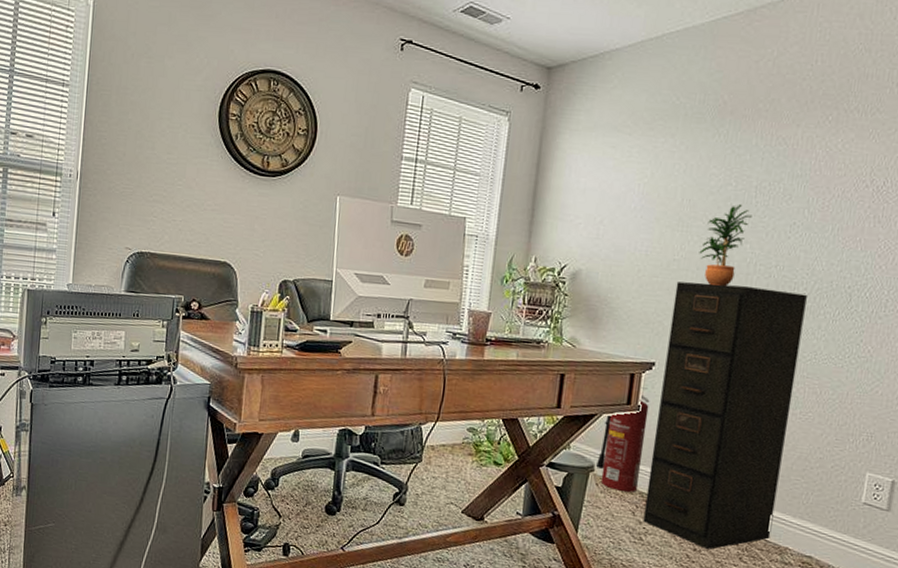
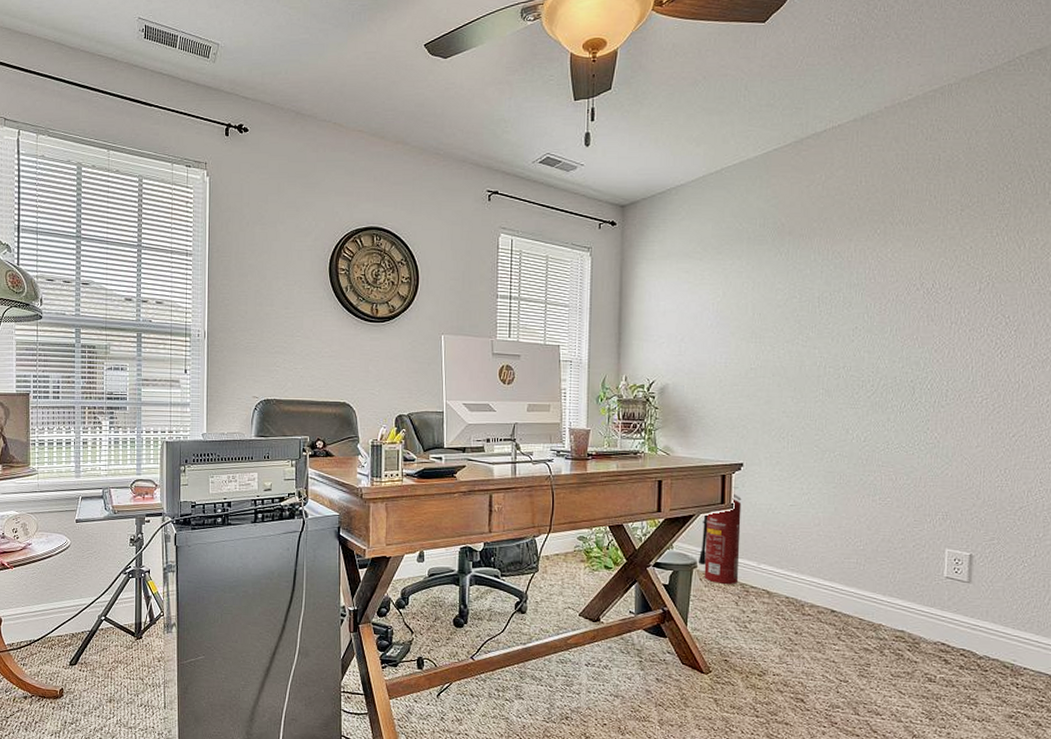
filing cabinet: present [643,281,807,550] -> none [746,387,874,632]
potted plant: present [699,203,752,286] -> none [773,314,817,389]

